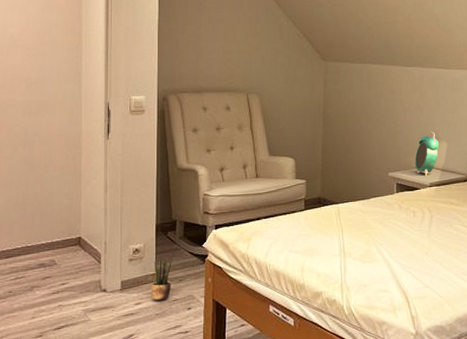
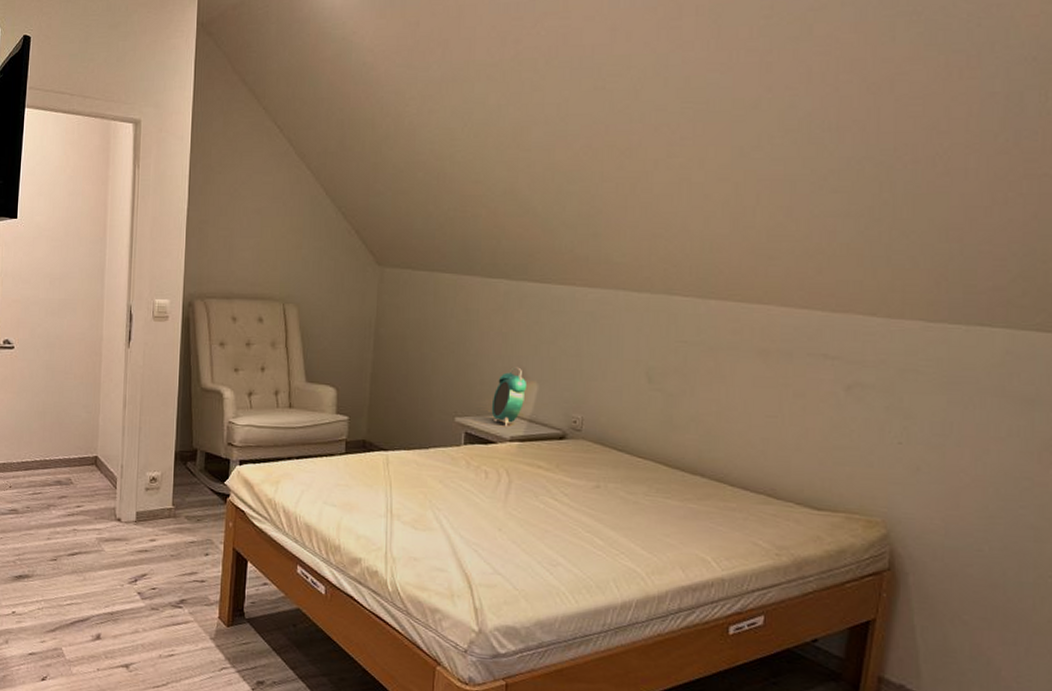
potted plant: present [152,257,172,300] -> none [167,489,191,540]

